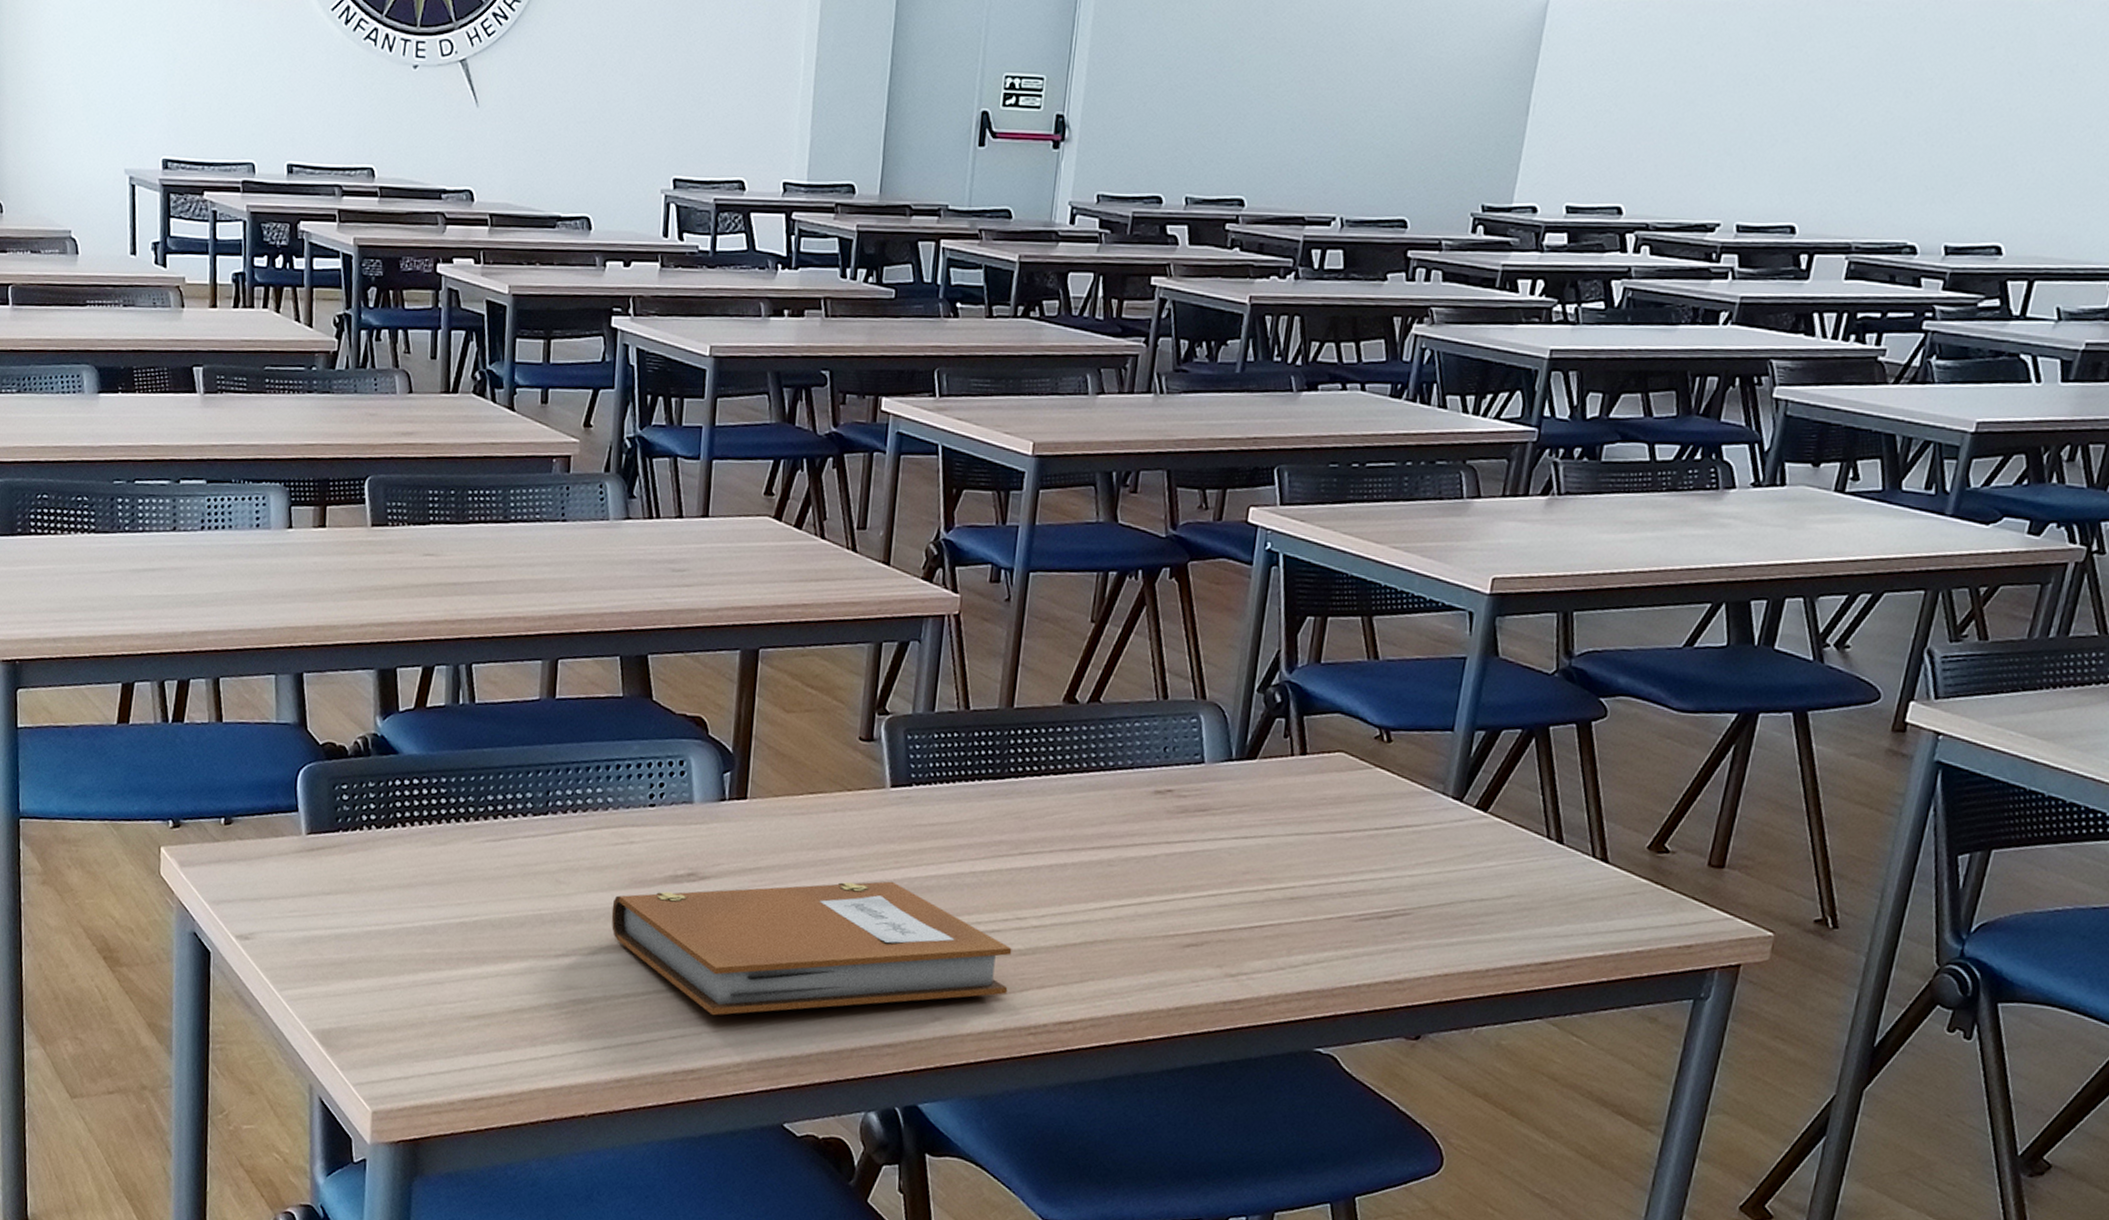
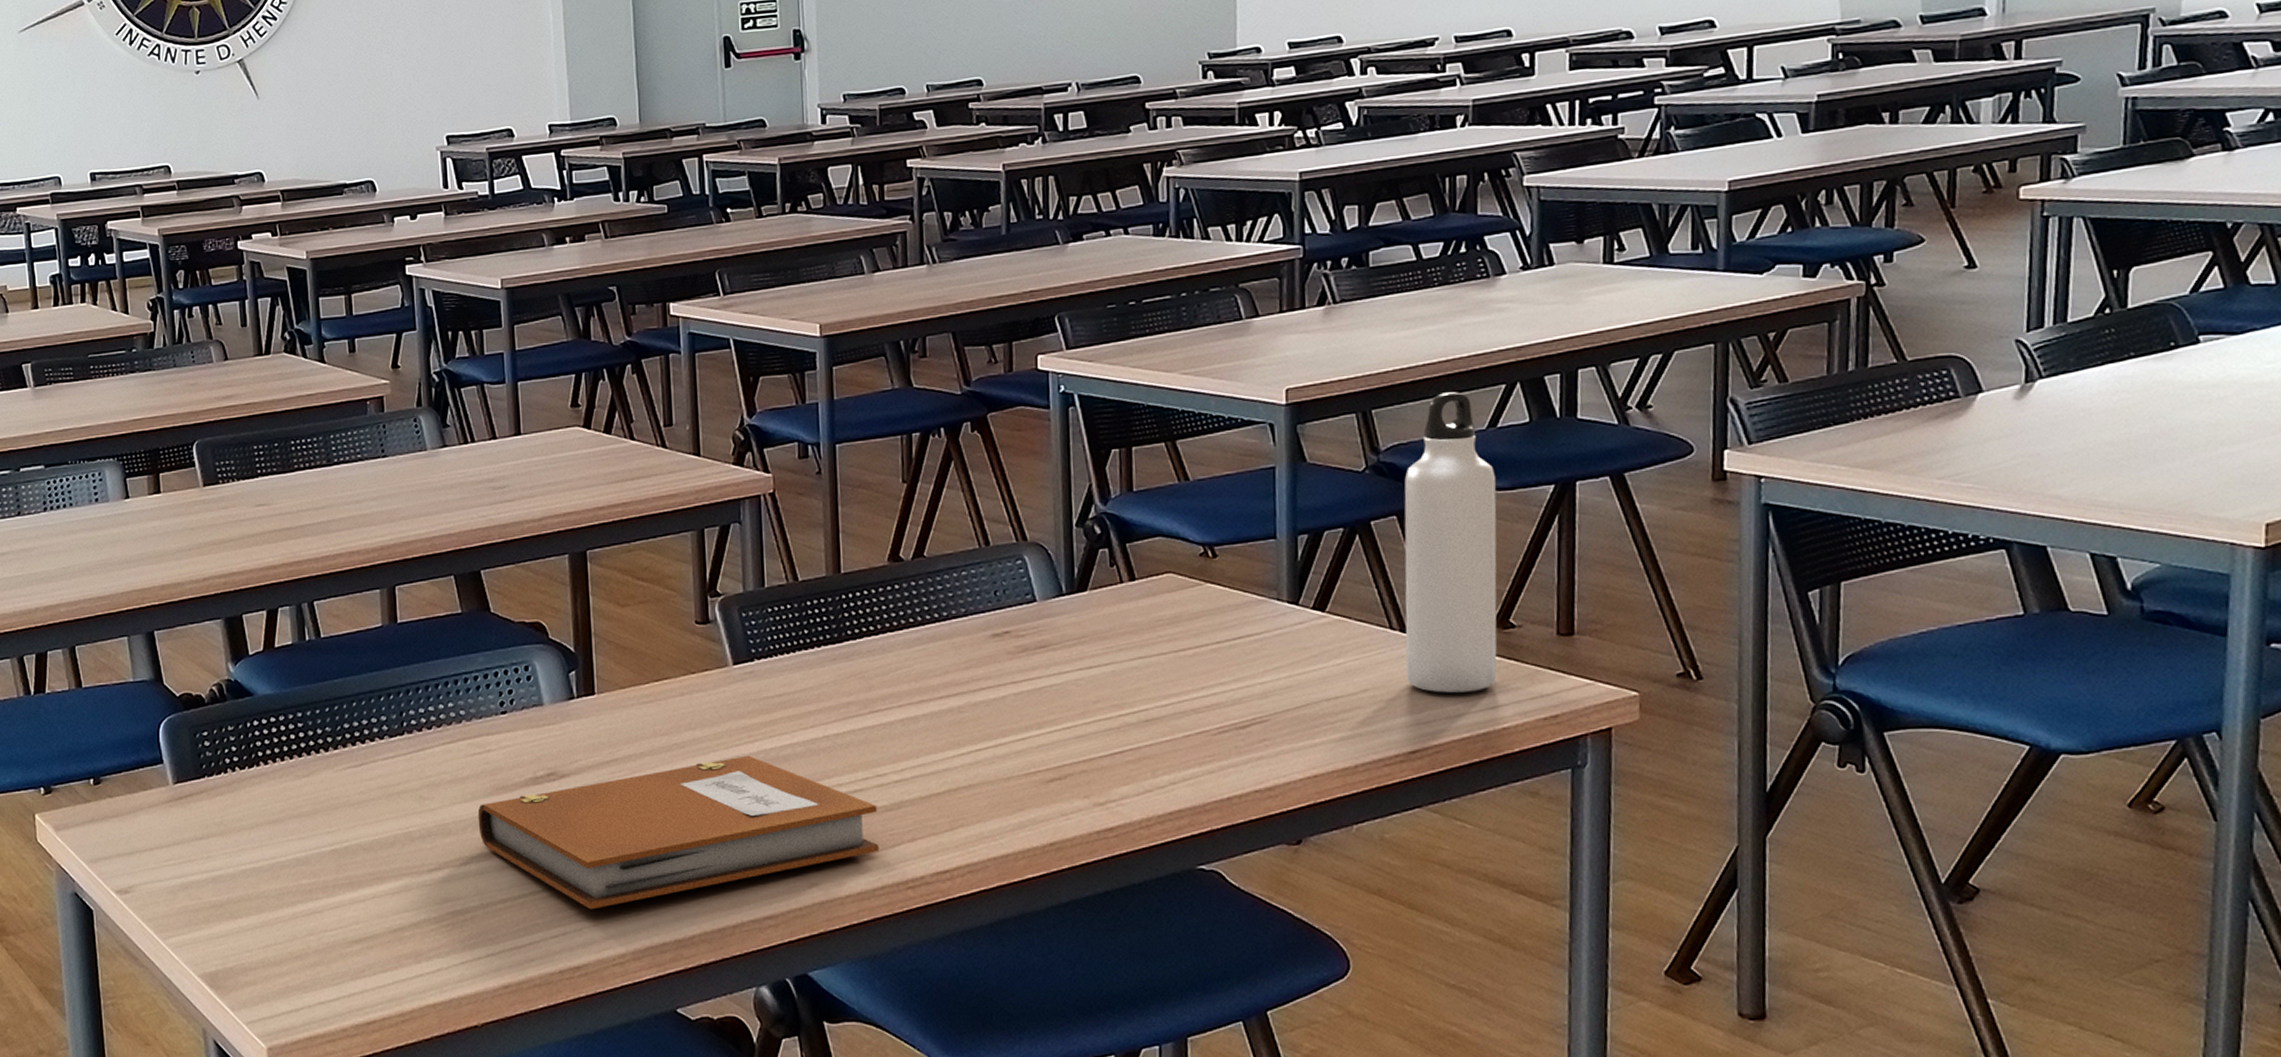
water bottle: none [1553,604,1682,912] -> present [1404,392,1497,693]

